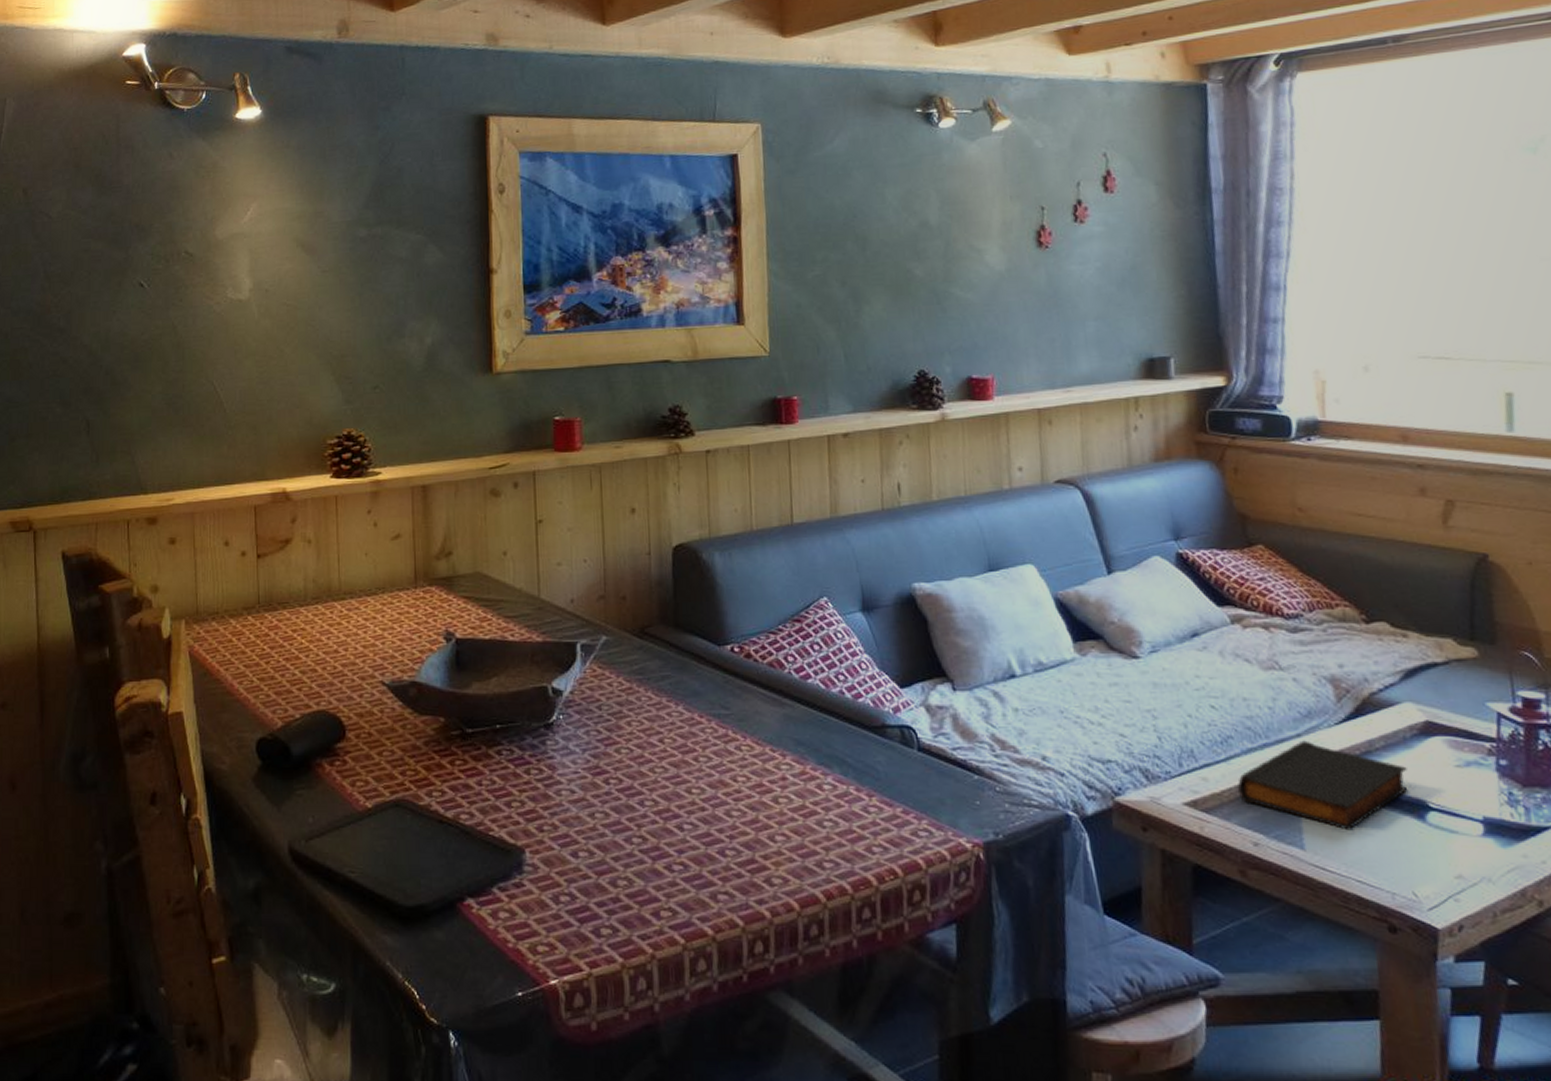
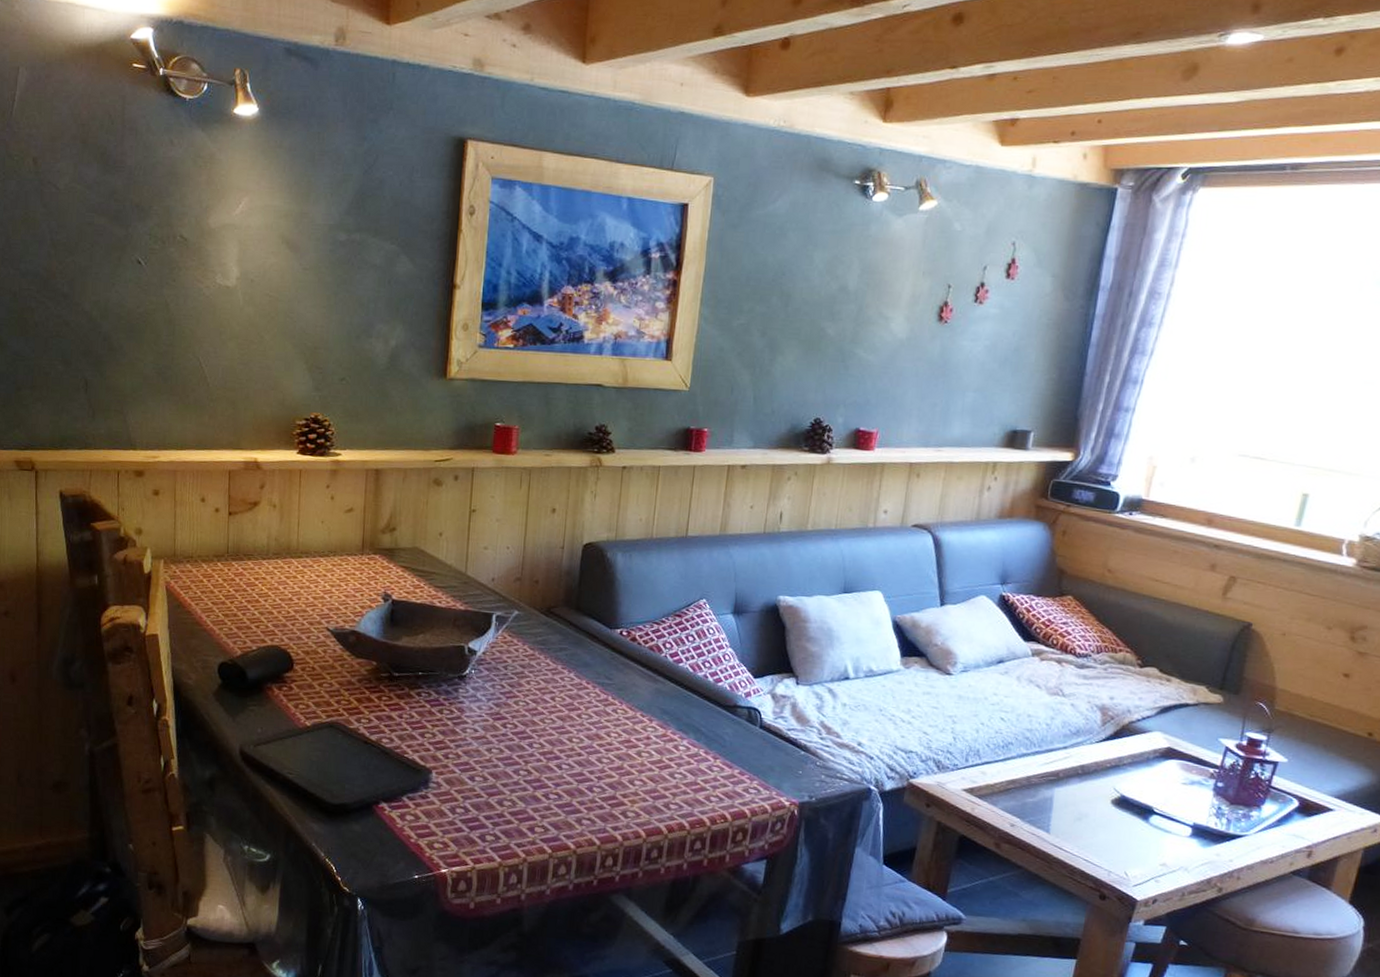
book: present [1238,740,1408,831] -> none [1008,752,1144,823]

